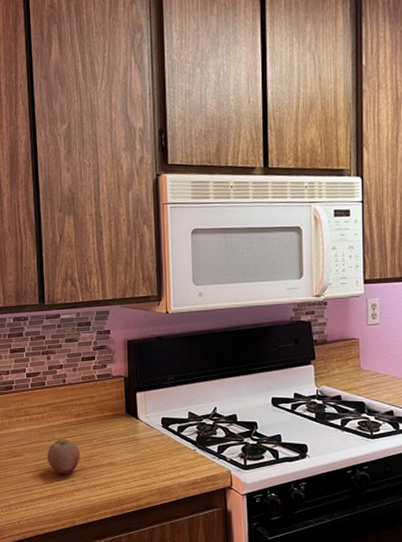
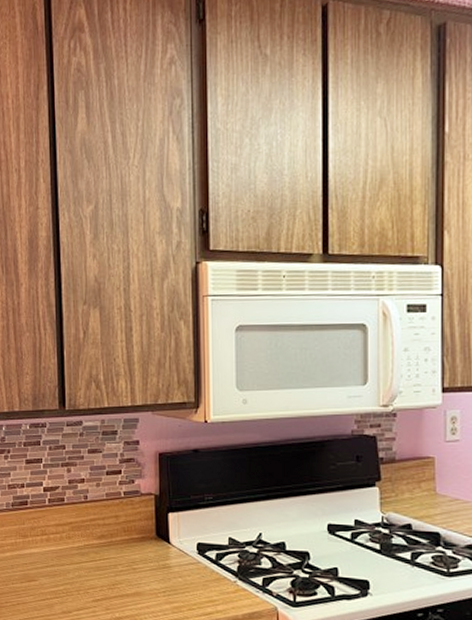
fruit: present [46,438,80,474] -> none [65,562,103,603]

